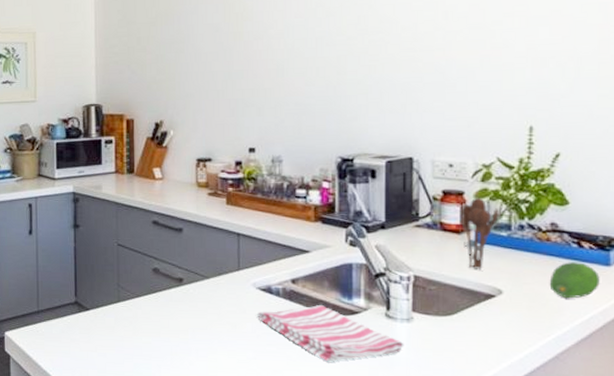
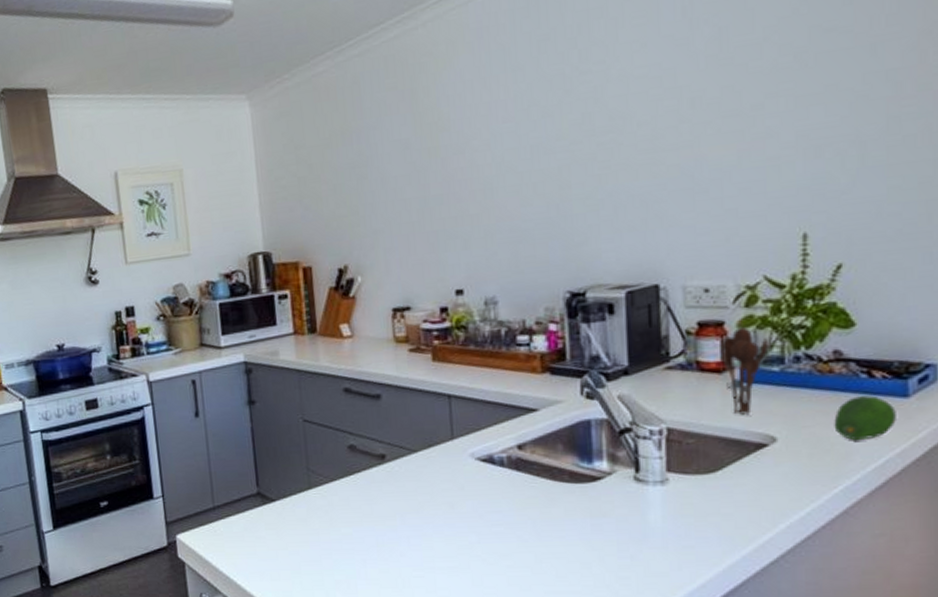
dish towel: present [257,304,404,362] -> none [478,472,659,540]

